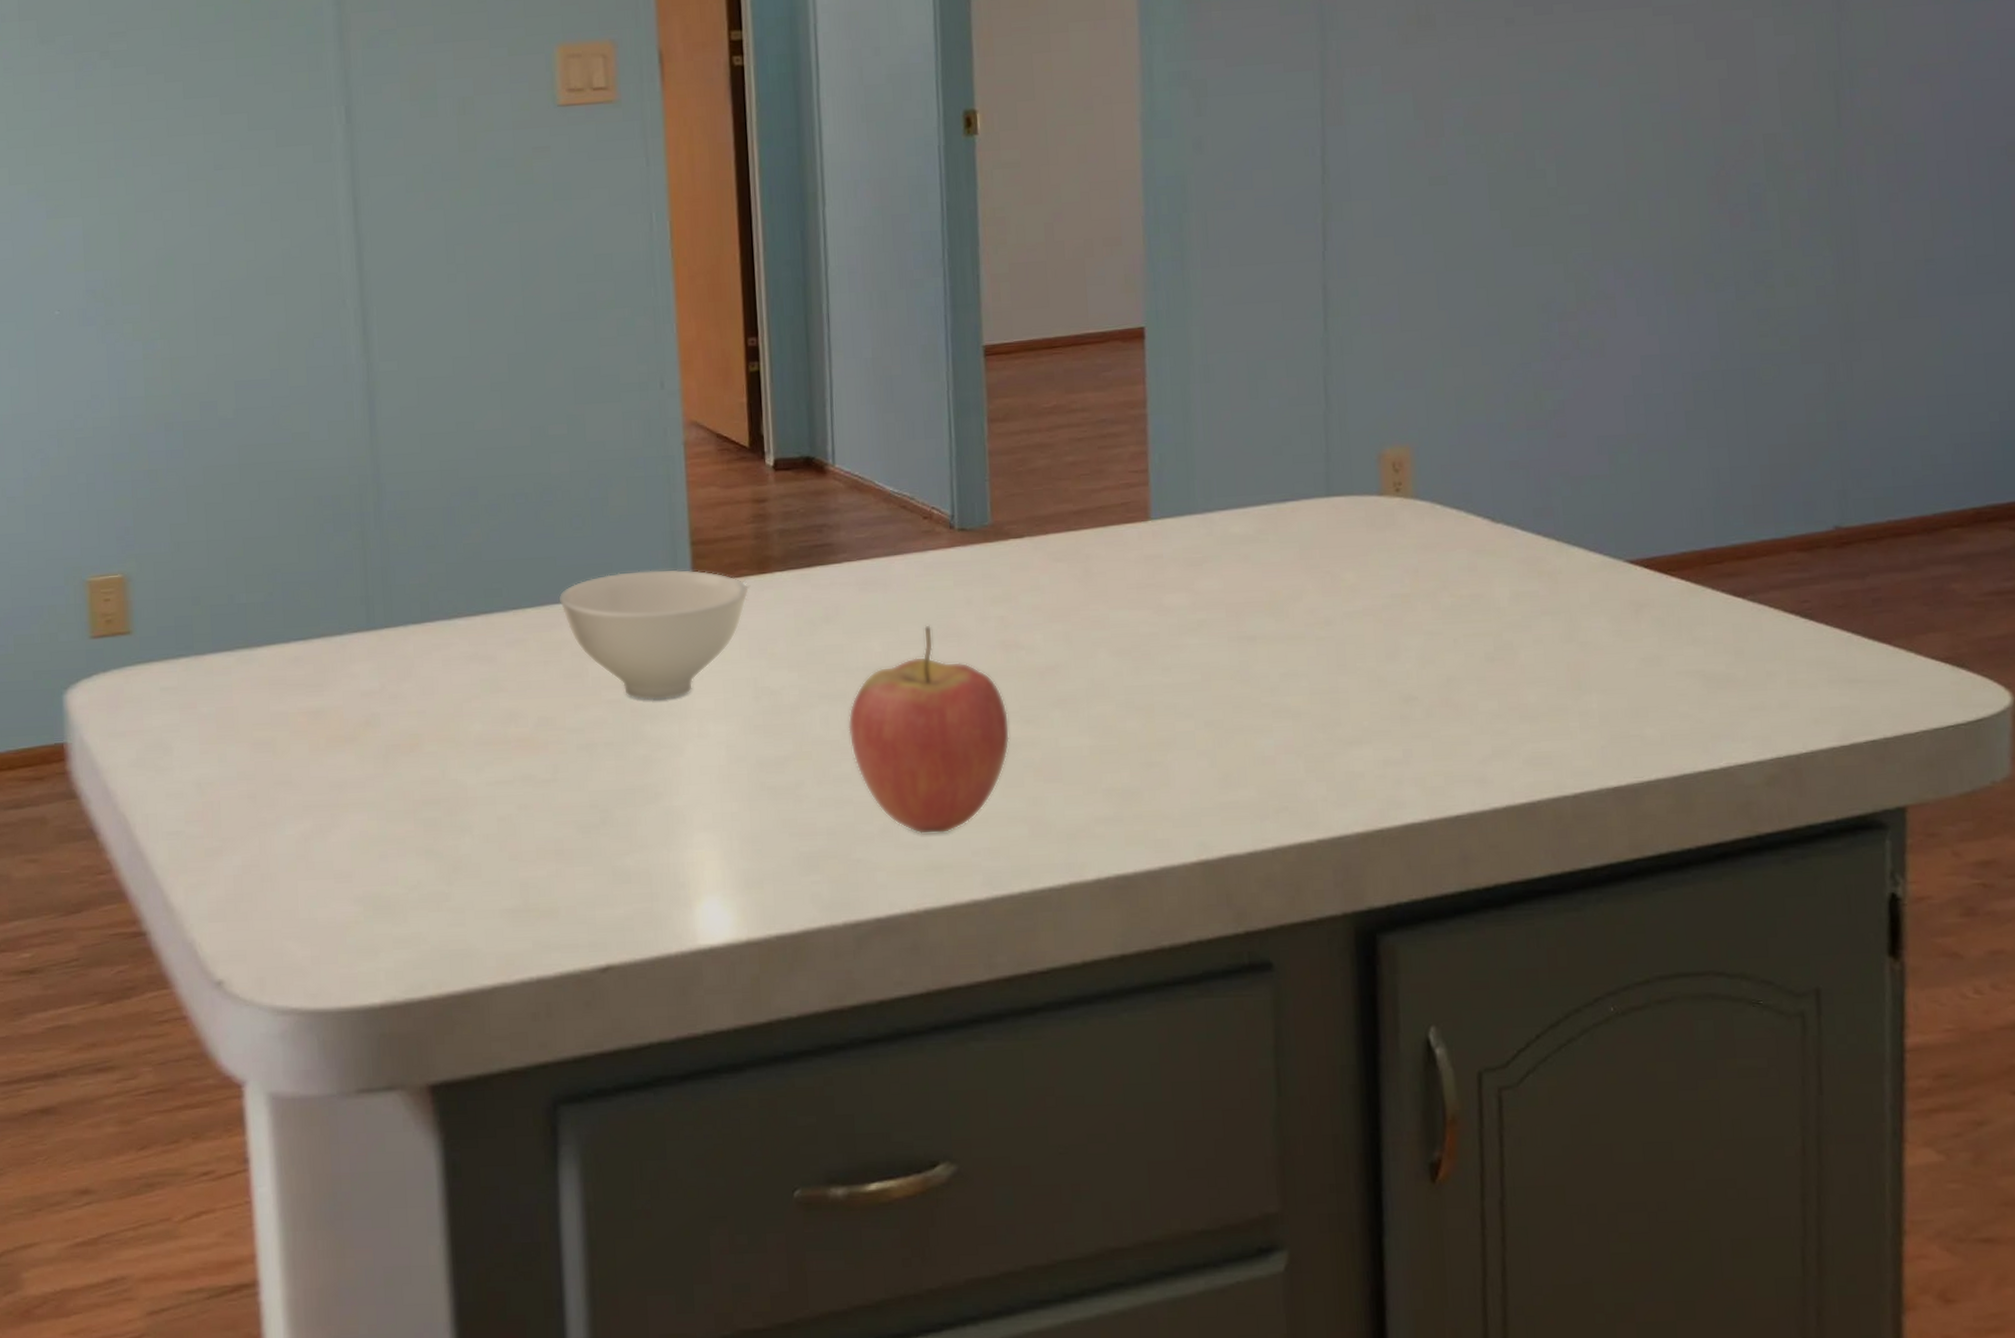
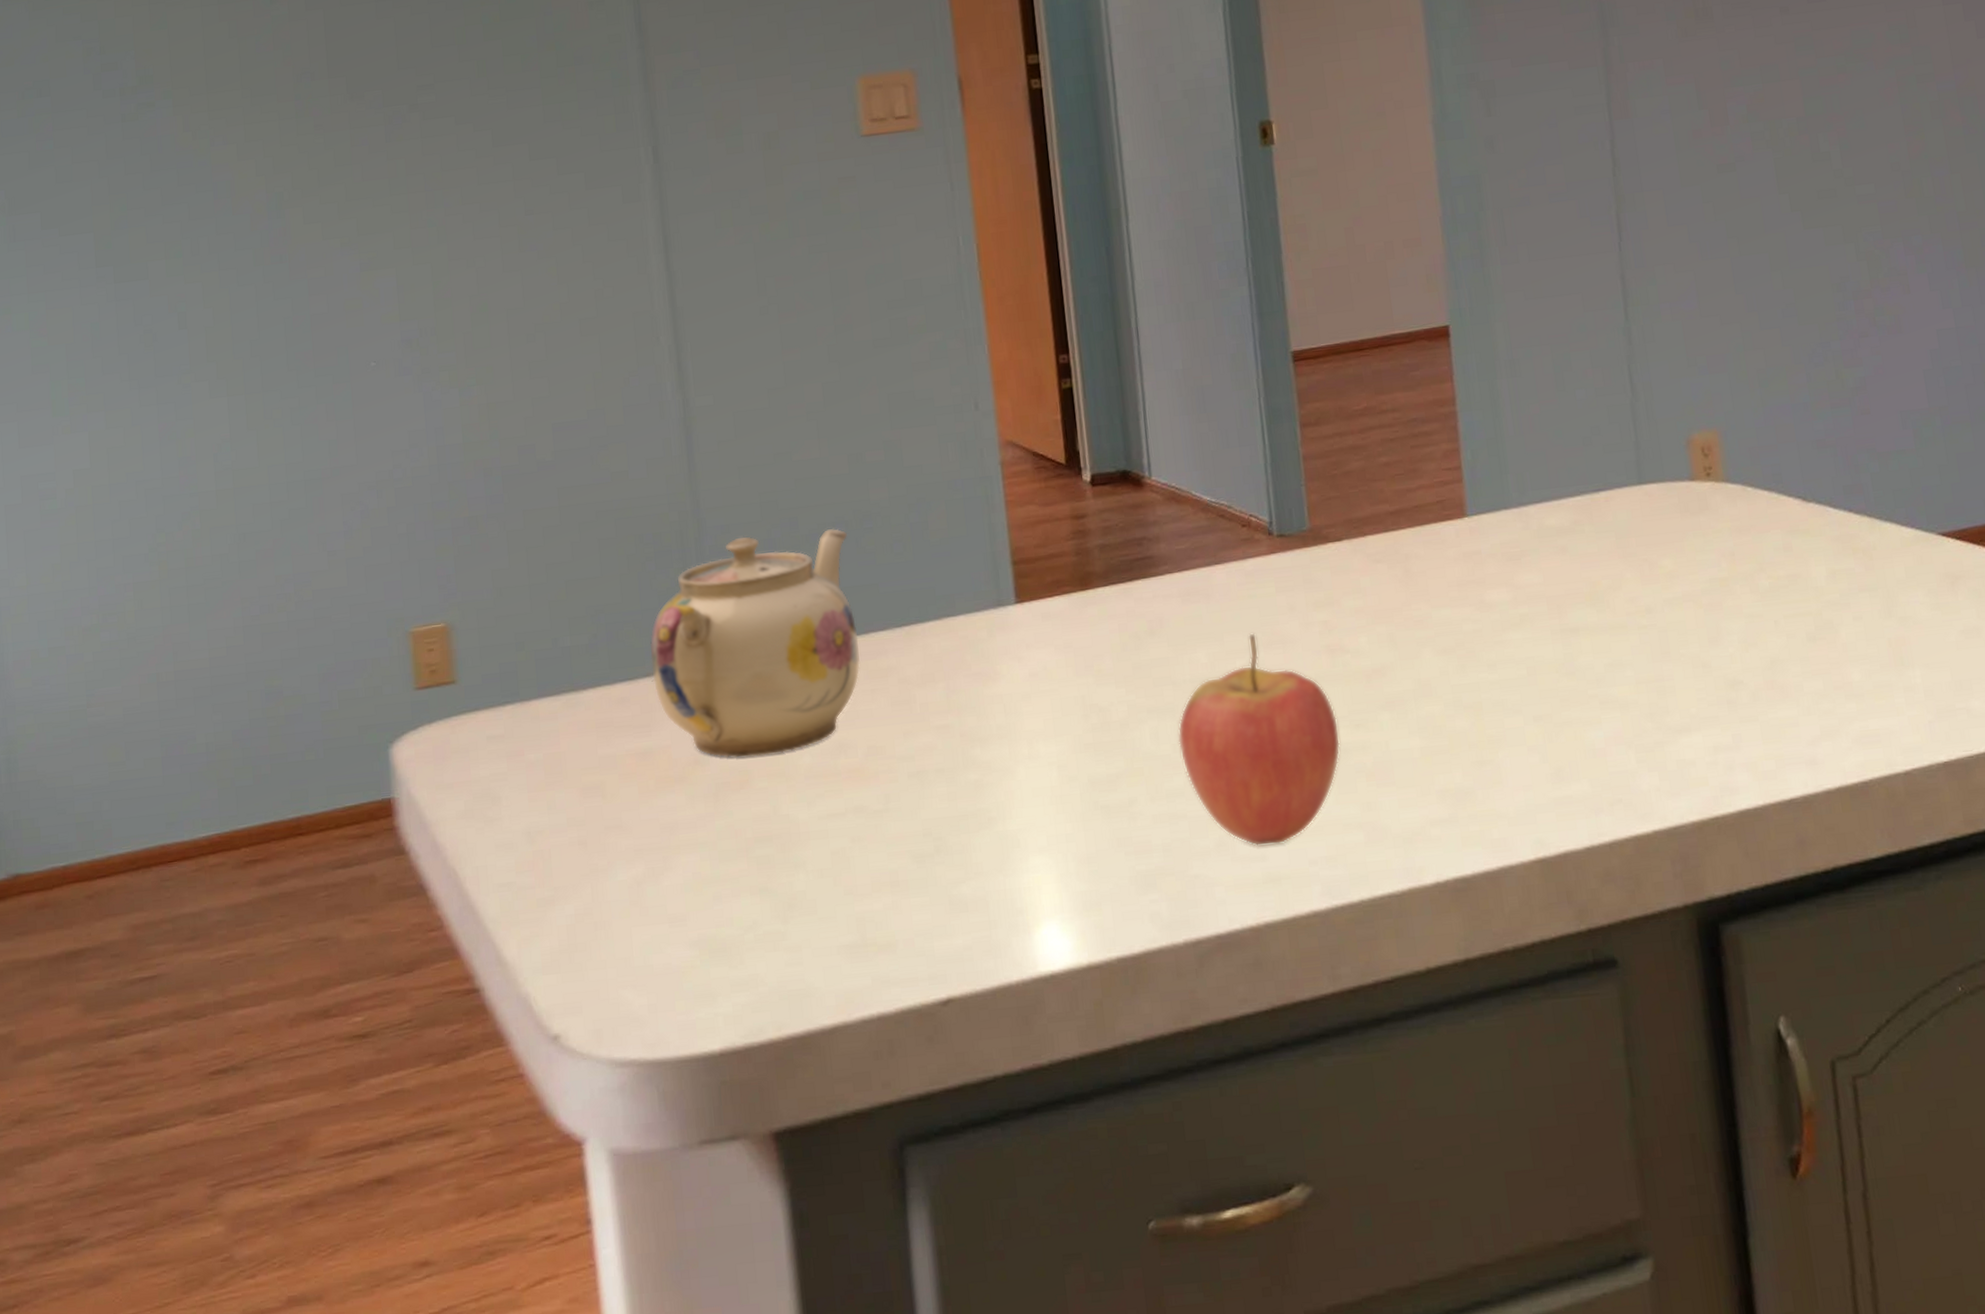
teapot: none [325,499,535,721] -> present [649,528,861,758]
bowl: present [558,569,749,700] -> none [882,589,1072,724]

